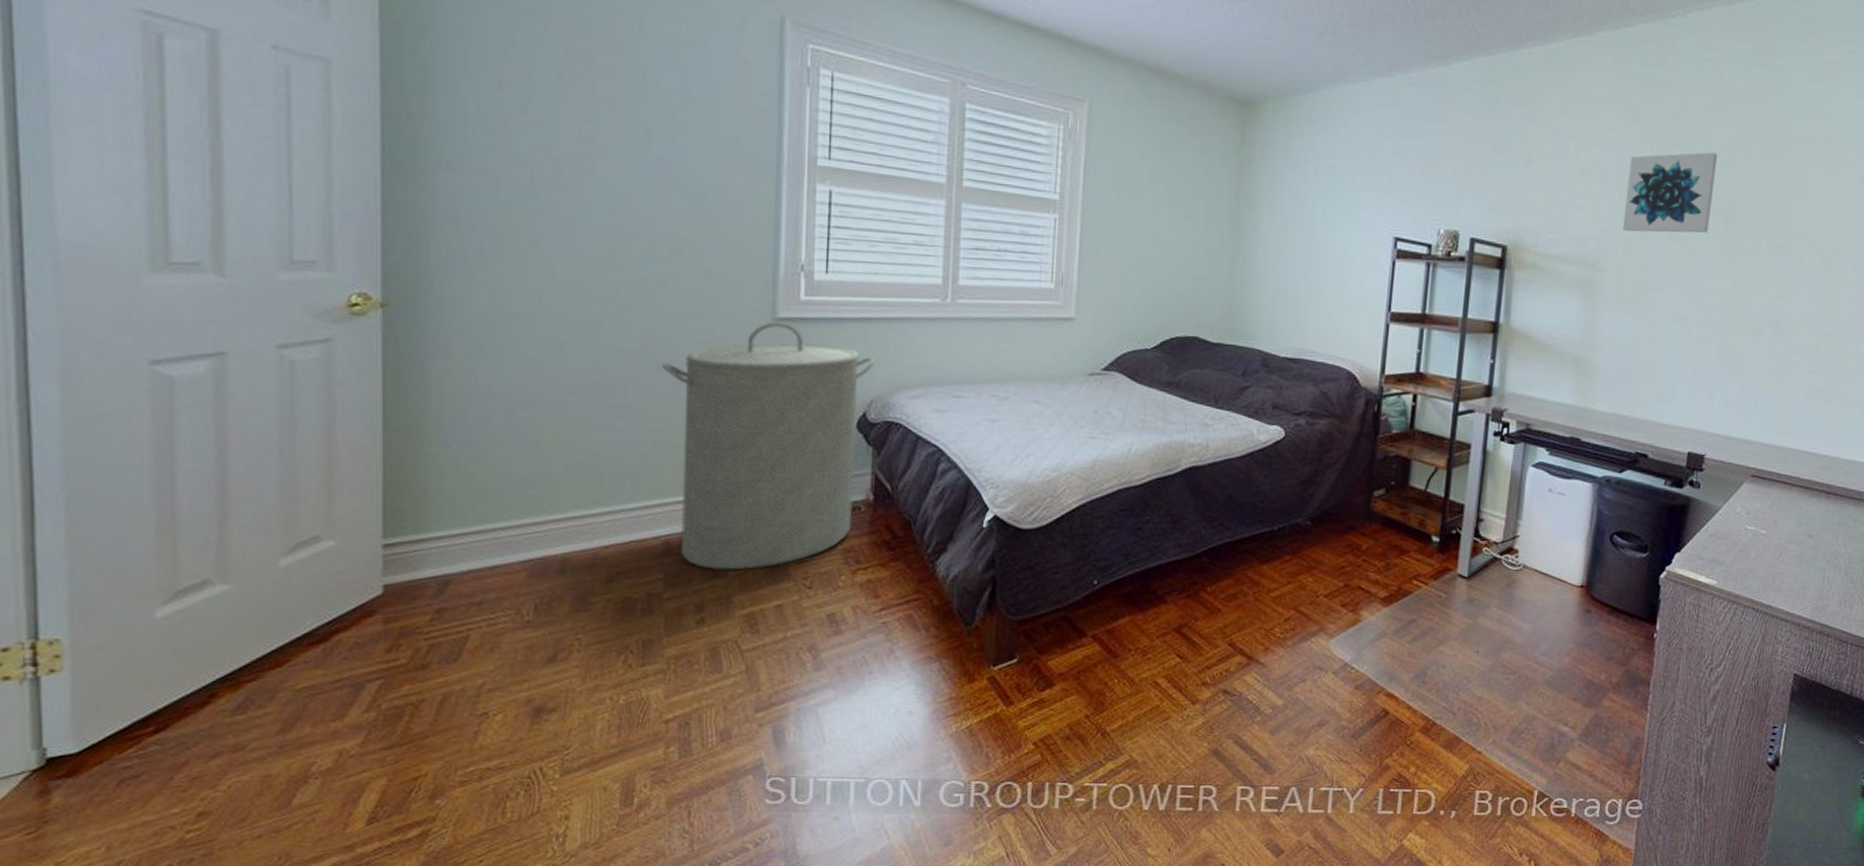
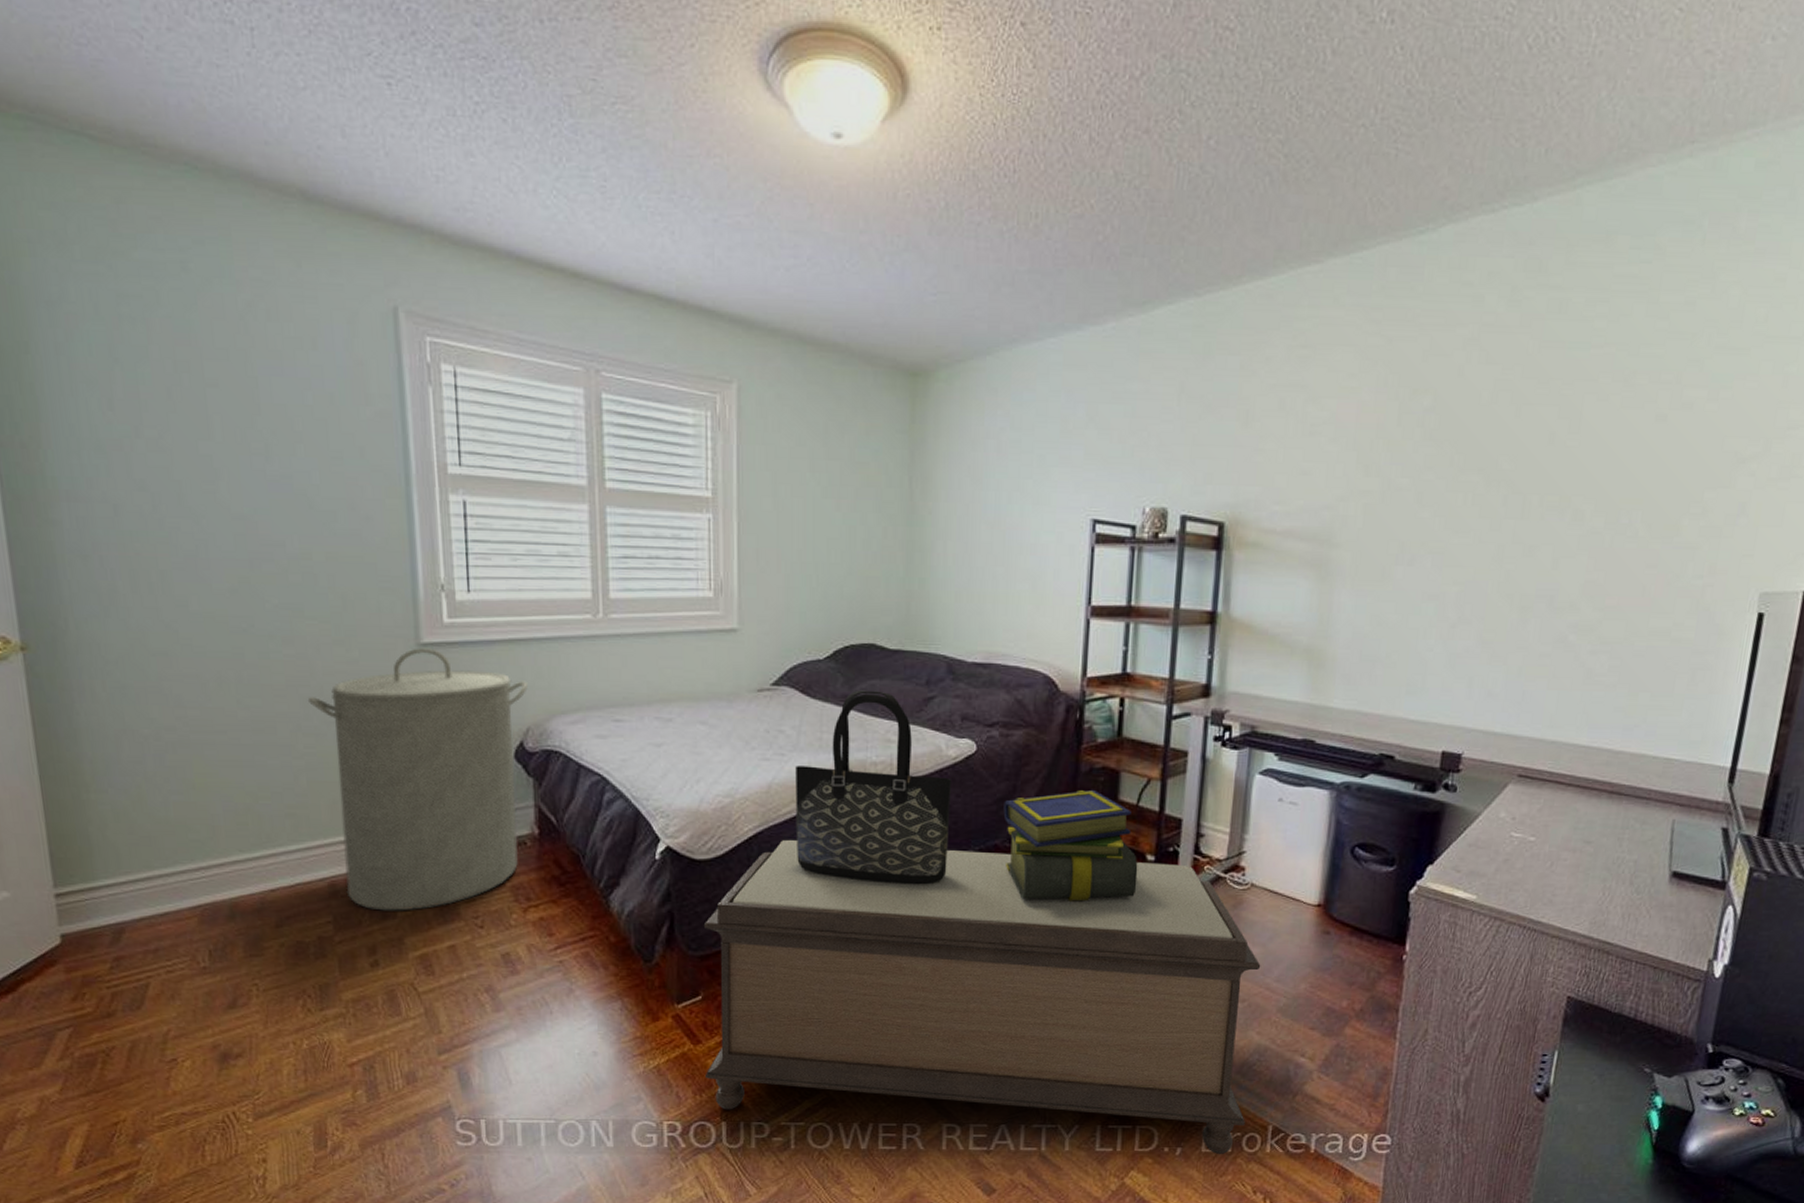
bench: none [1015,513,1531,818] -> present [703,840,1261,1155]
tote bag: none [1115,378,1261,558] -> present [795,690,951,885]
stack of books: none [1306,476,1425,578] -> present [1003,790,1138,902]
wall art: present [1623,152,1717,233] -> none [1362,397,1477,498]

